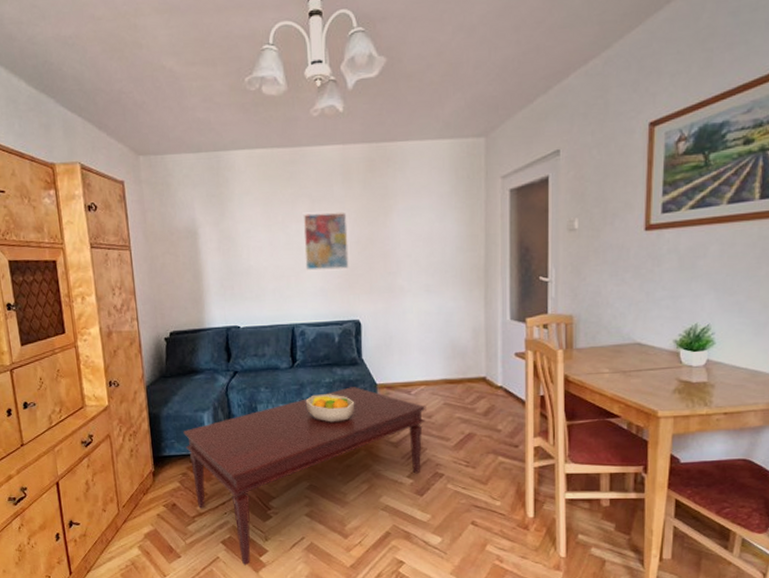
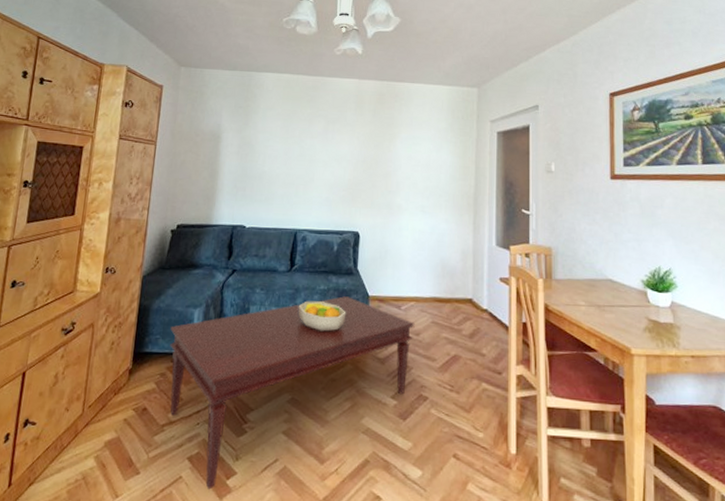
wall art: present [302,211,349,272] -> none [314,131,357,185]

